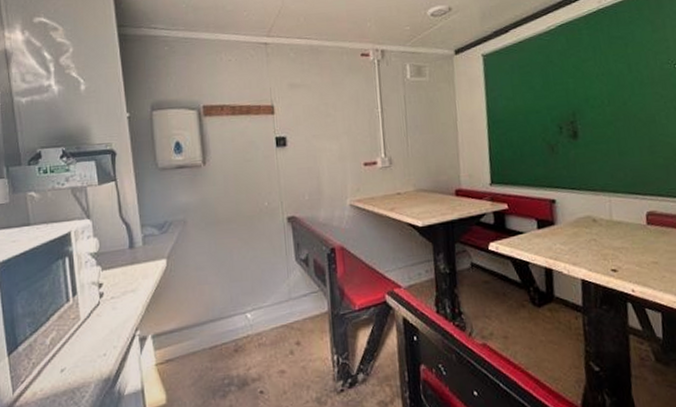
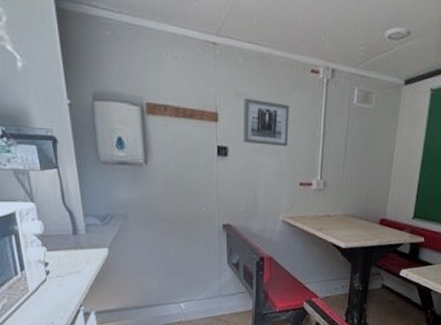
wall art: none [298,87,347,131] -> present [244,98,290,147]

